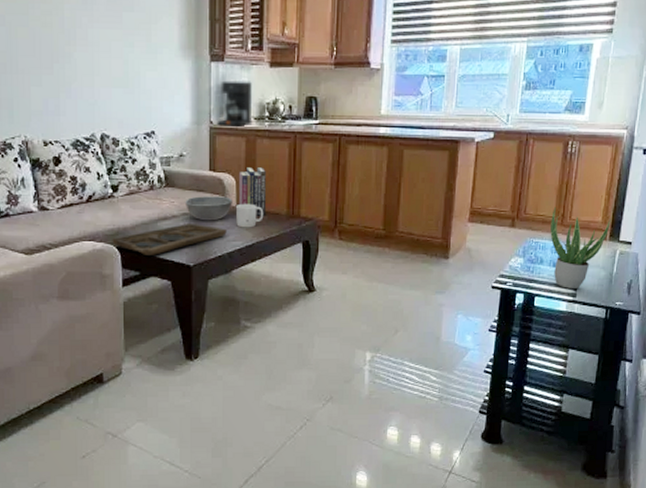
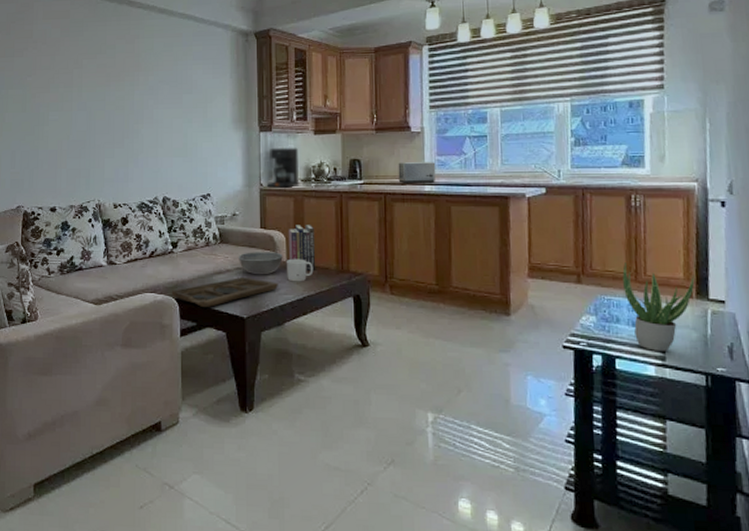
toaster: none [354,100,393,126] -> present [398,161,436,184]

